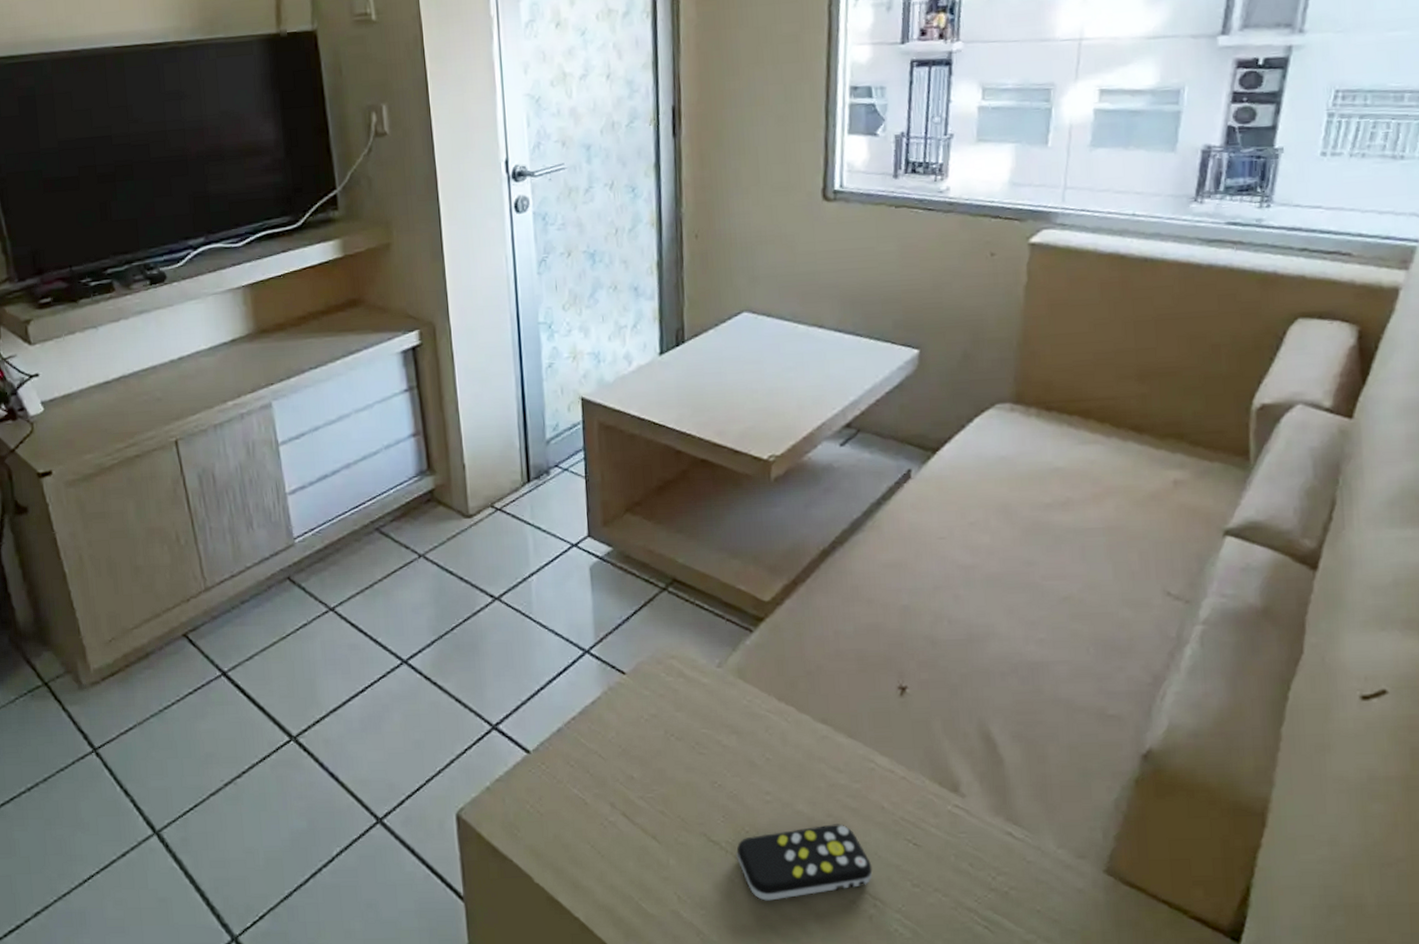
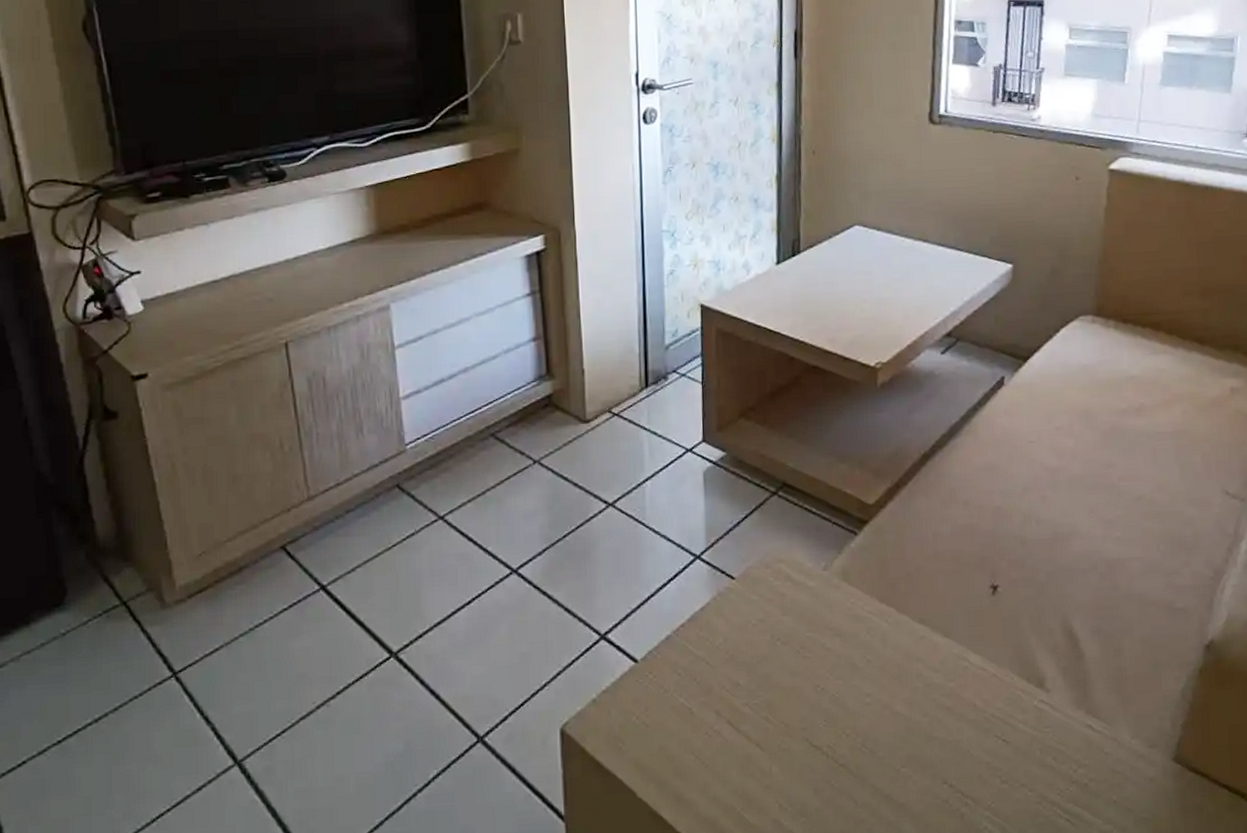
remote control: present [736,824,873,901] -> none [837,723,965,805]

